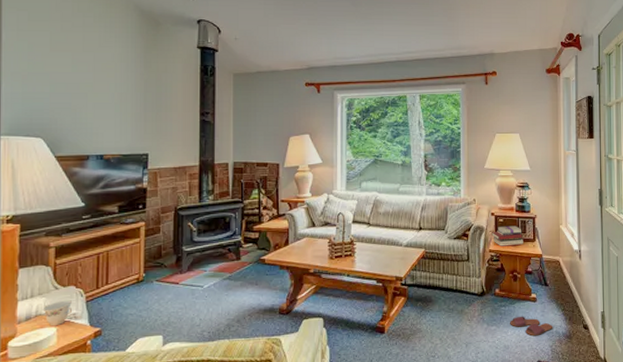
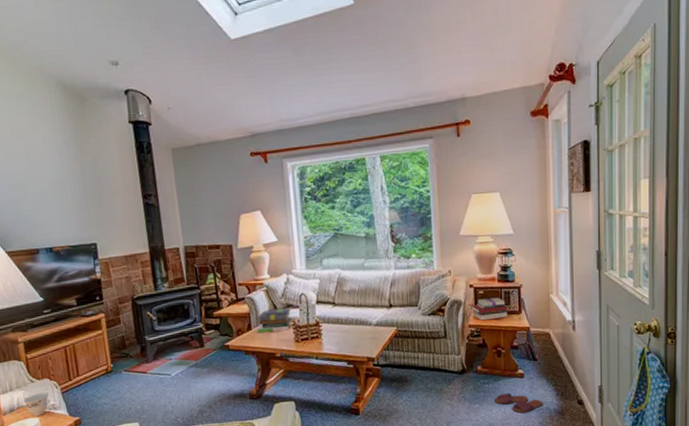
books: none [294,226,329,249] -> present [257,308,293,334]

